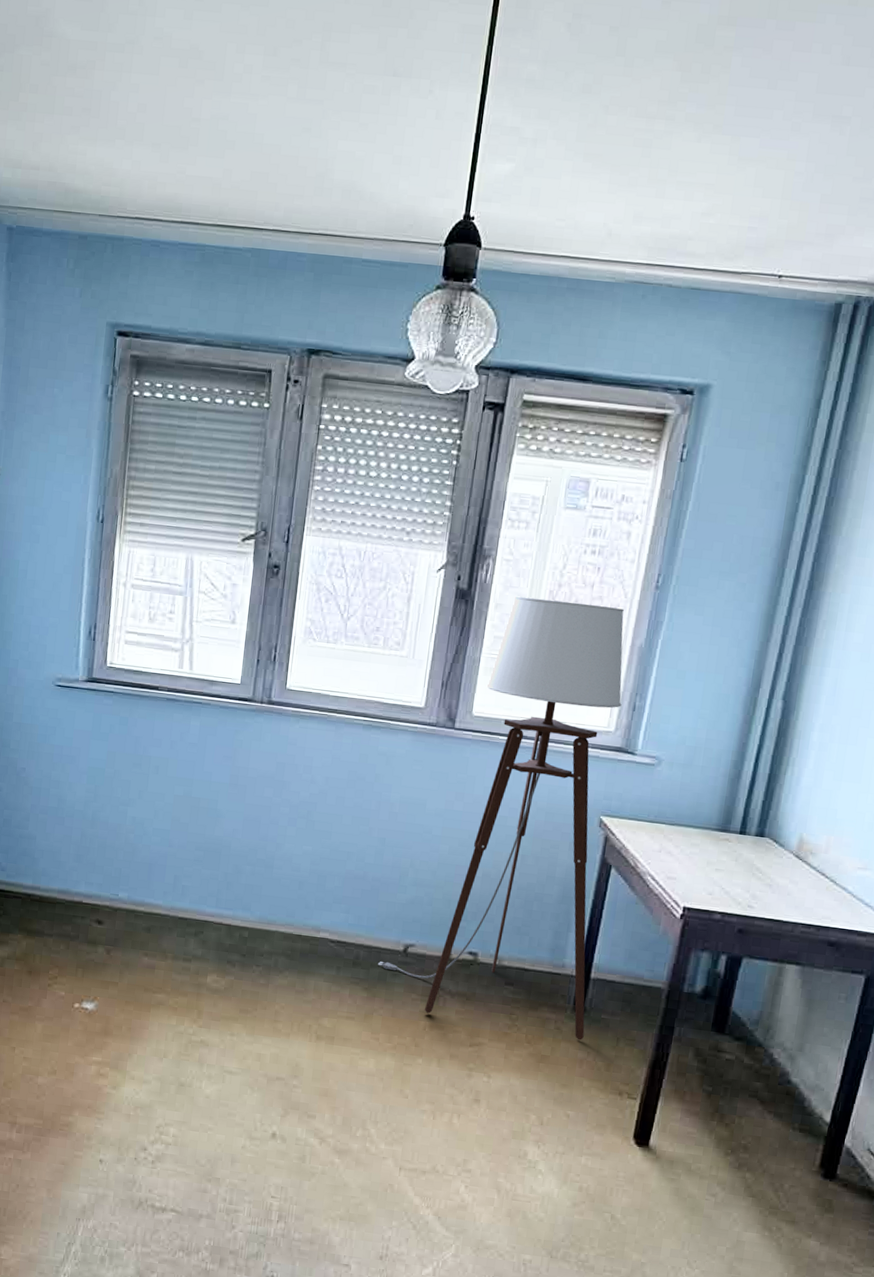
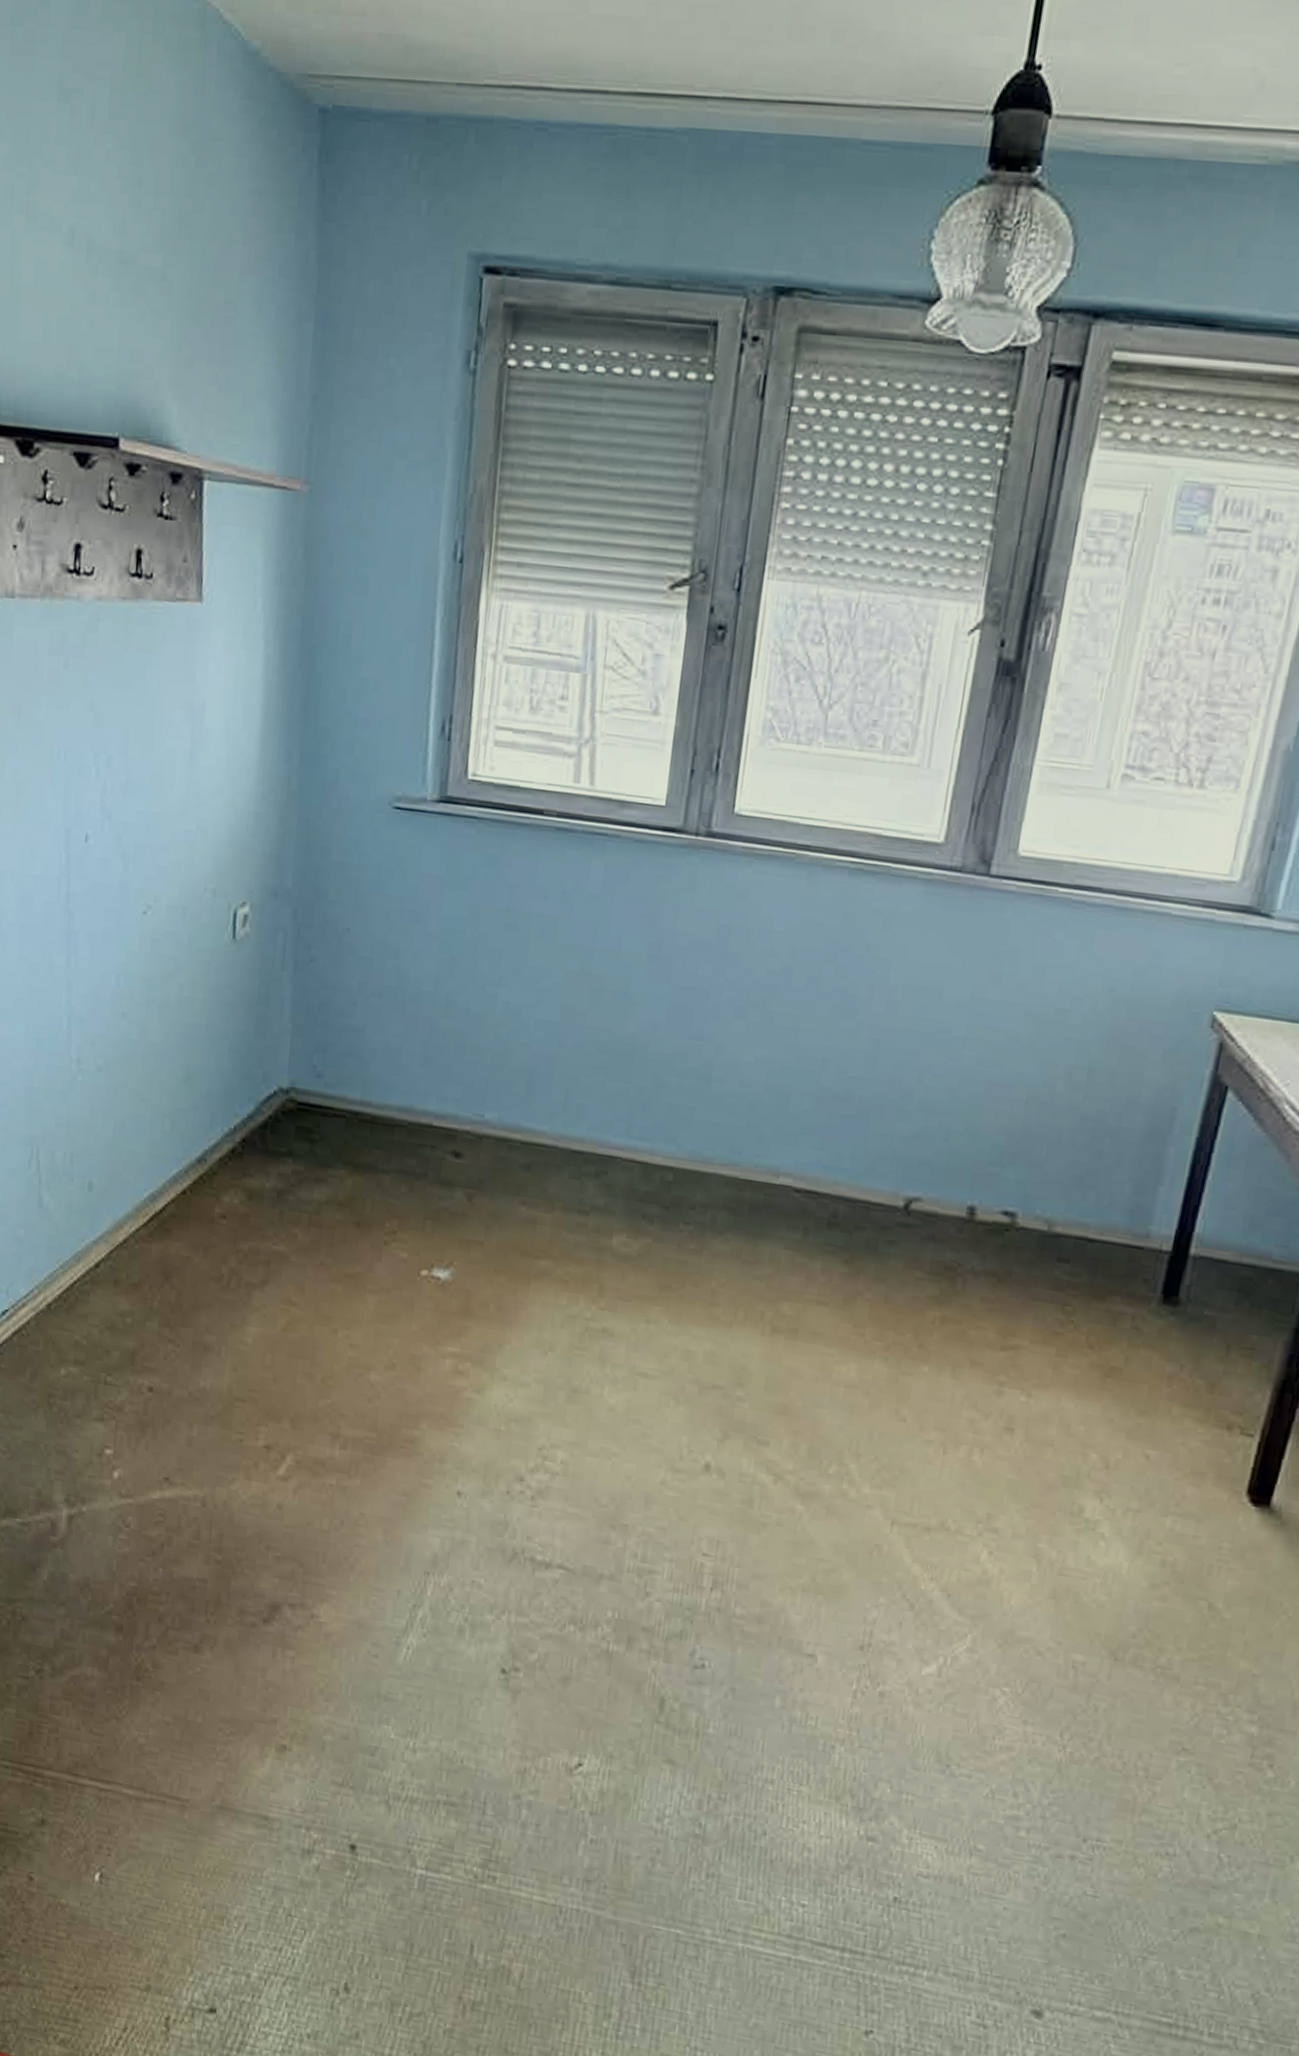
floor lamp: present [378,596,624,1041] -> none [866,671,1262,1347]

